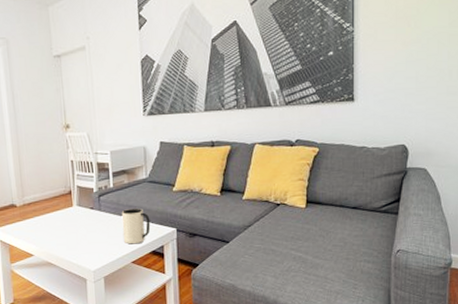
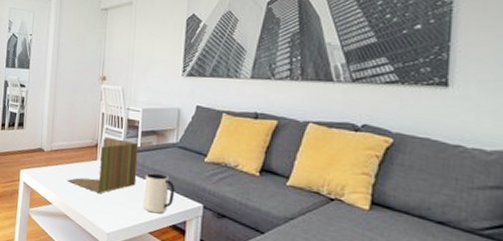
book: none [46,182,114,236] -> present [67,136,139,193]

